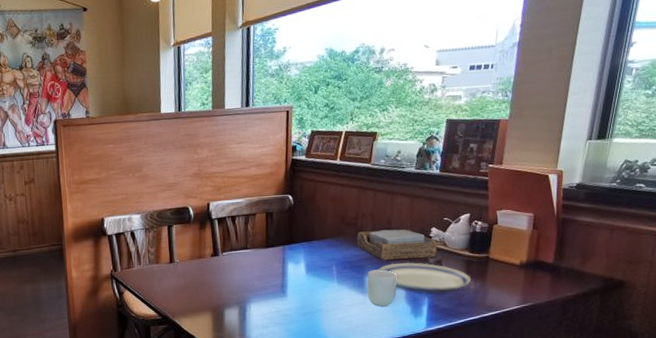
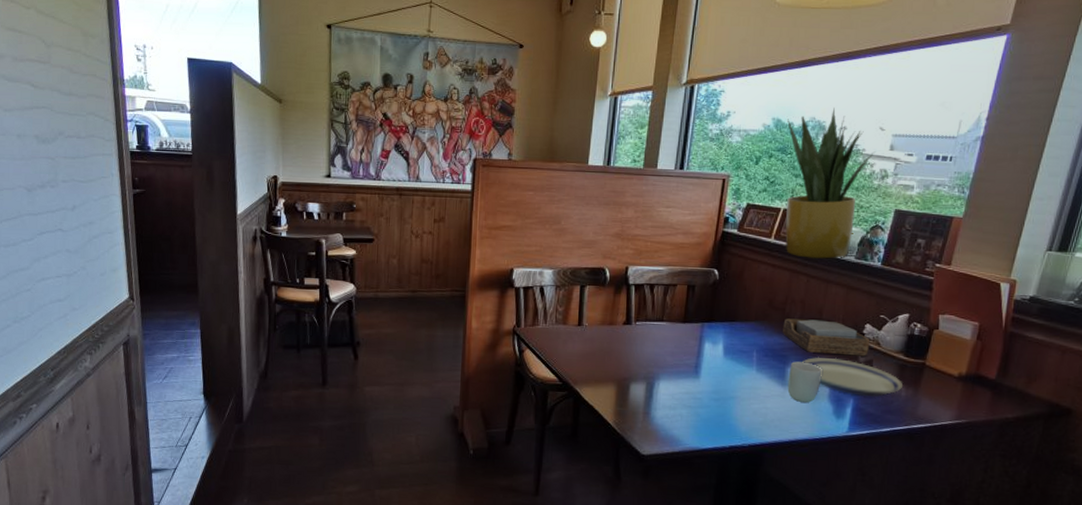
planter: none [339,32,423,175] -> present [785,108,875,259]

